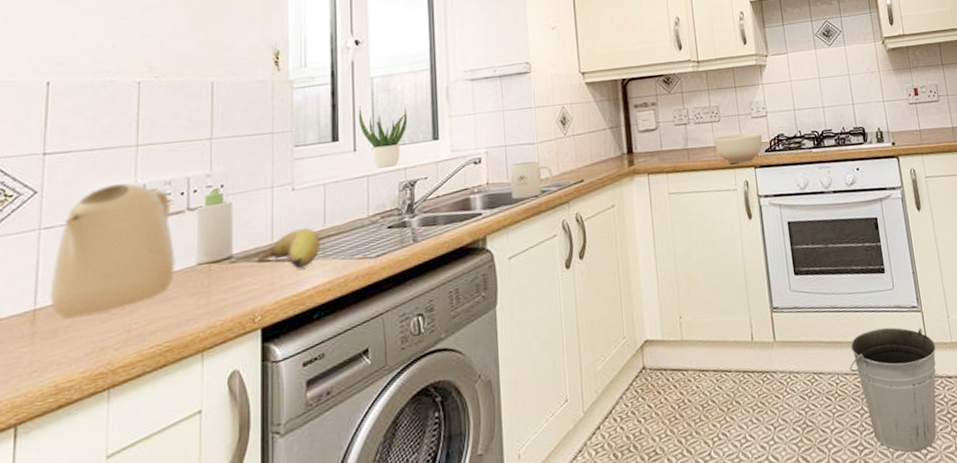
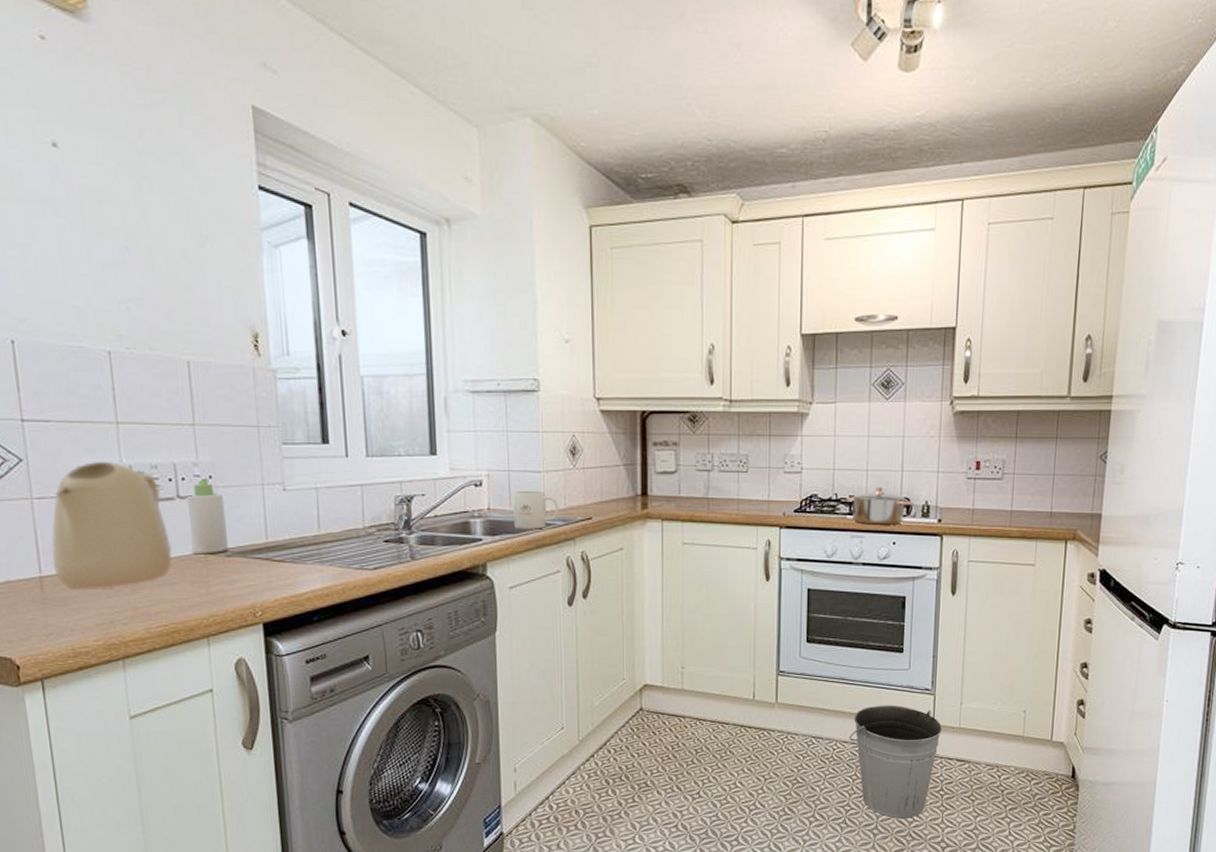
fruit: present [257,228,320,269] -> none [253,531,316,571]
potted plant: present [358,106,408,168] -> none [348,407,403,478]
bowl: present [713,132,763,164] -> none [738,488,794,521]
cooking pot: none [809,120,868,156] -> present [846,487,914,525]

